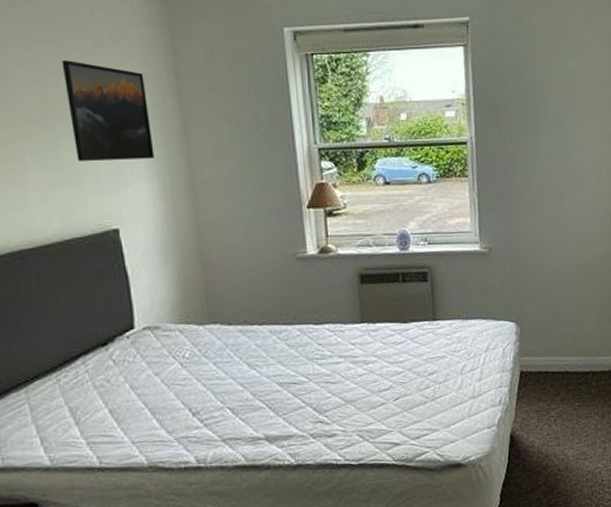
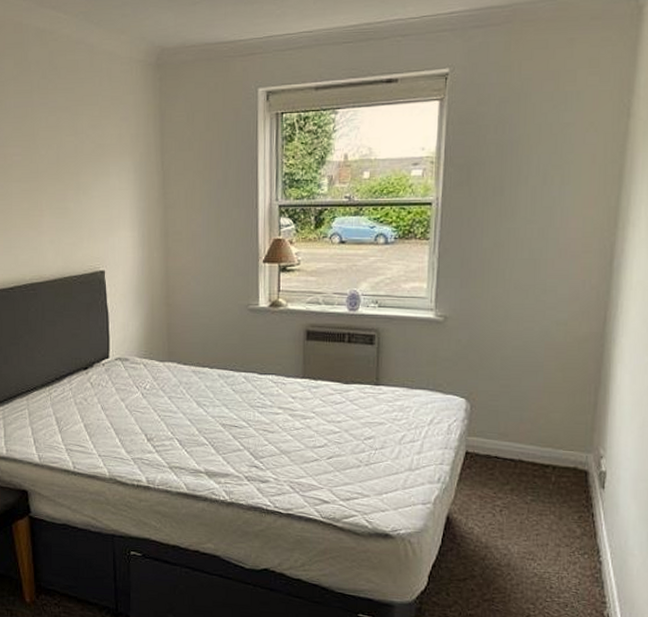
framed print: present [61,60,155,161] -> none [74,124,138,211]

